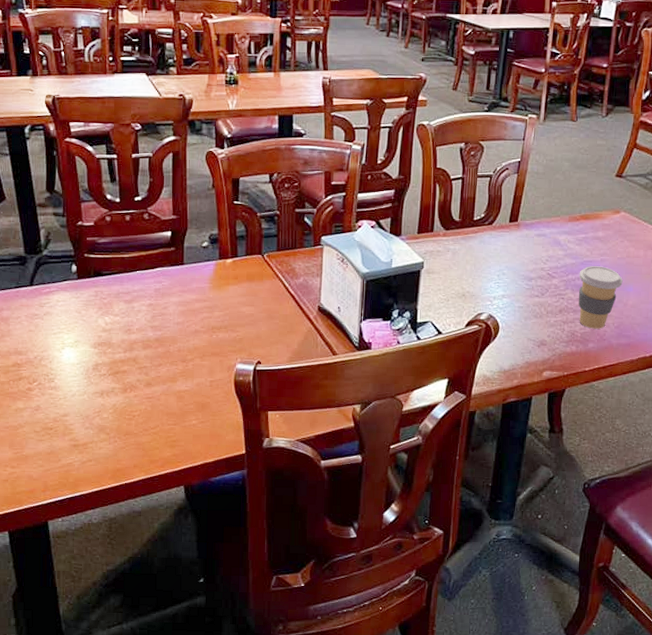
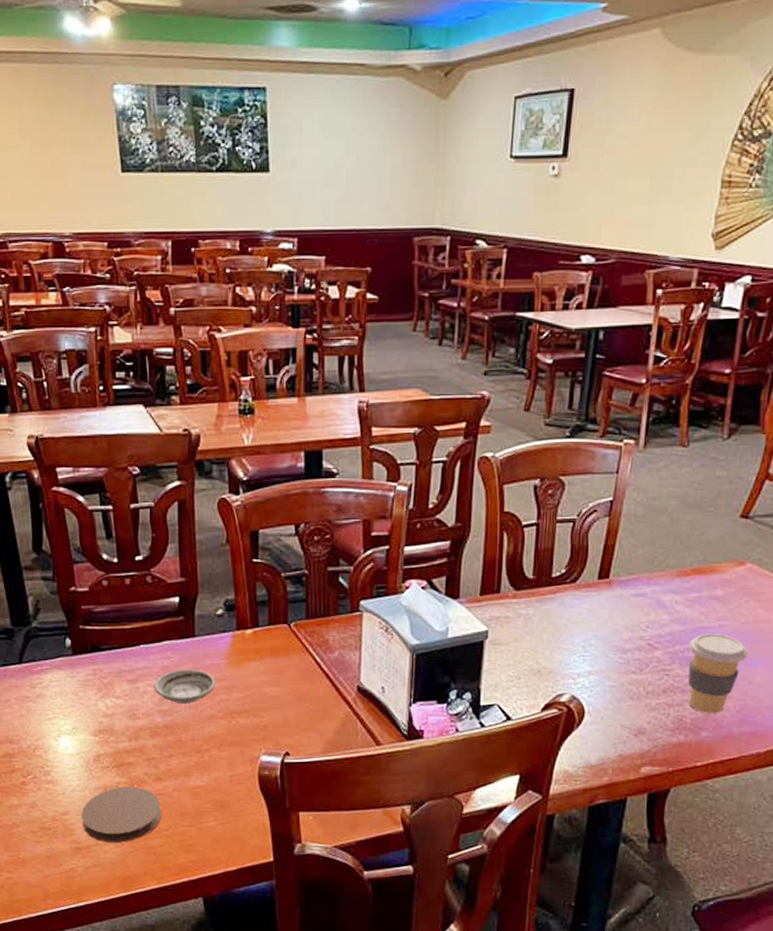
coaster: none [80,391,150,441] -> present [81,786,161,843]
saucer: none [147,291,201,321] -> present [153,669,216,705]

